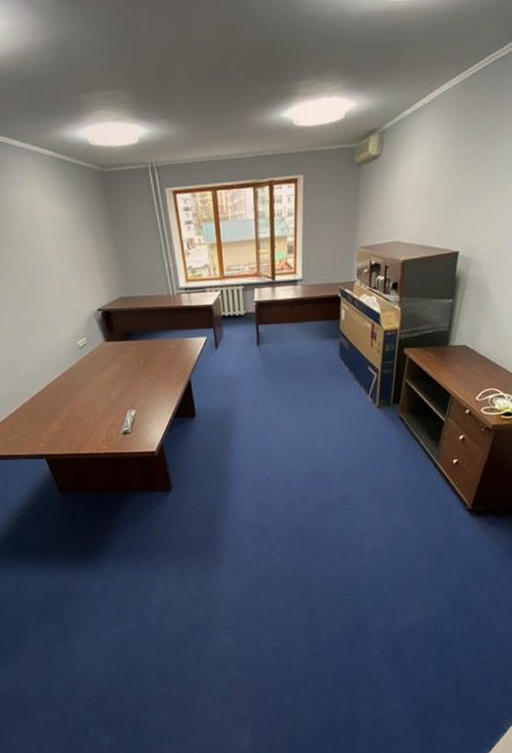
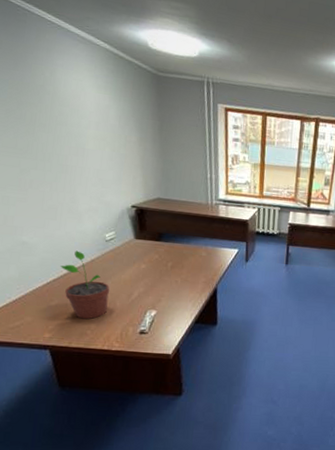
potted plant: none [43,361,90,426] -> present [60,250,110,320]

